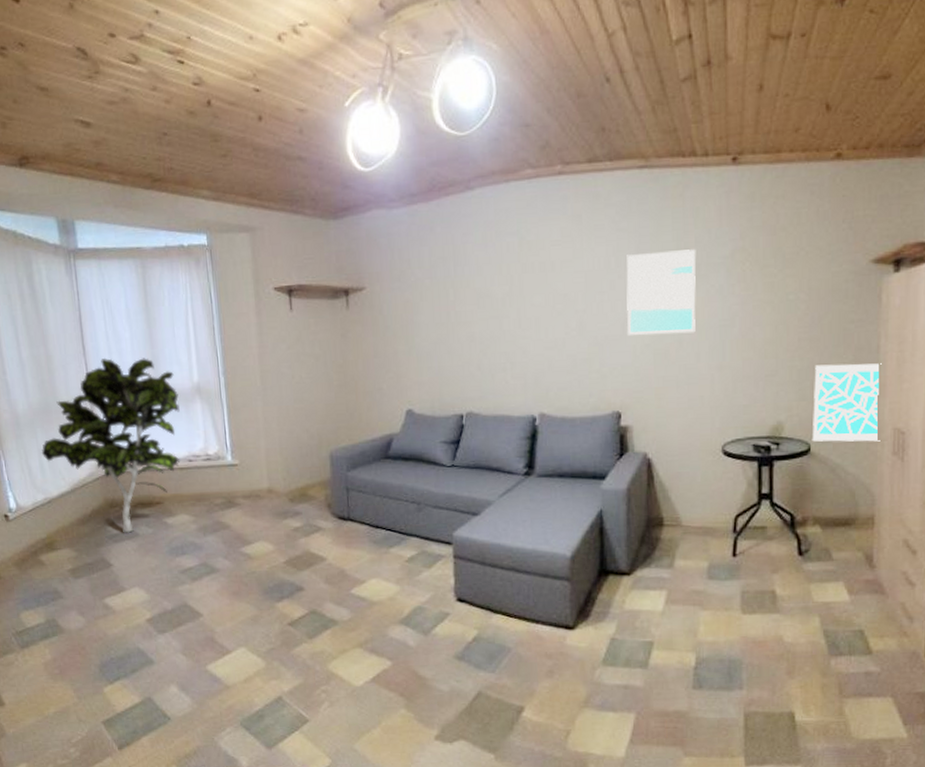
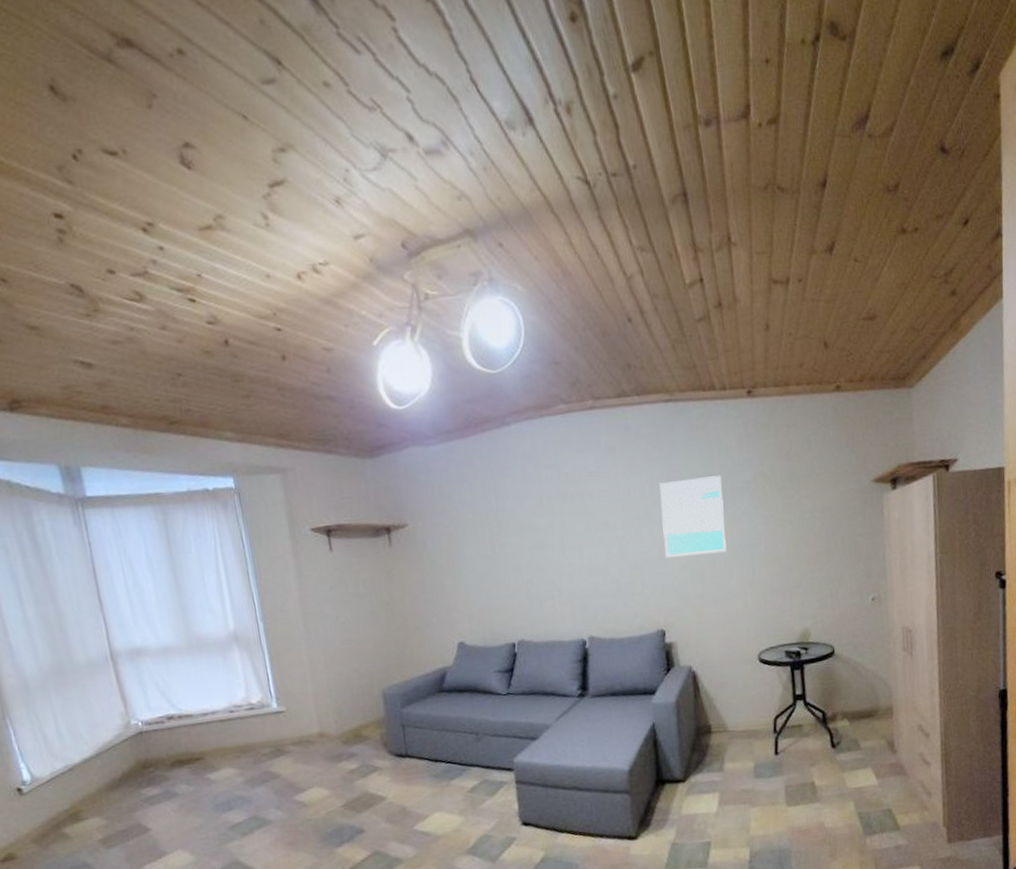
indoor plant: present [41,357,181,533] -> none [57,608,221,794]
wall art: present [812,363,882,442] -> none [833,570,892,644]

